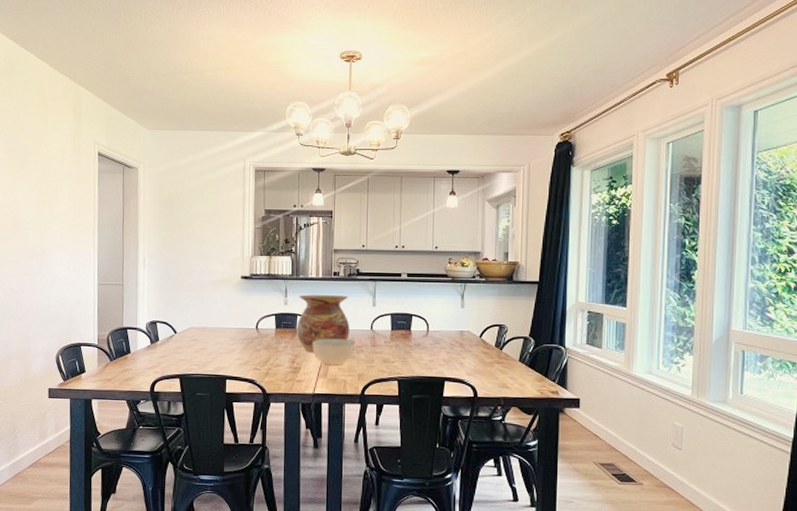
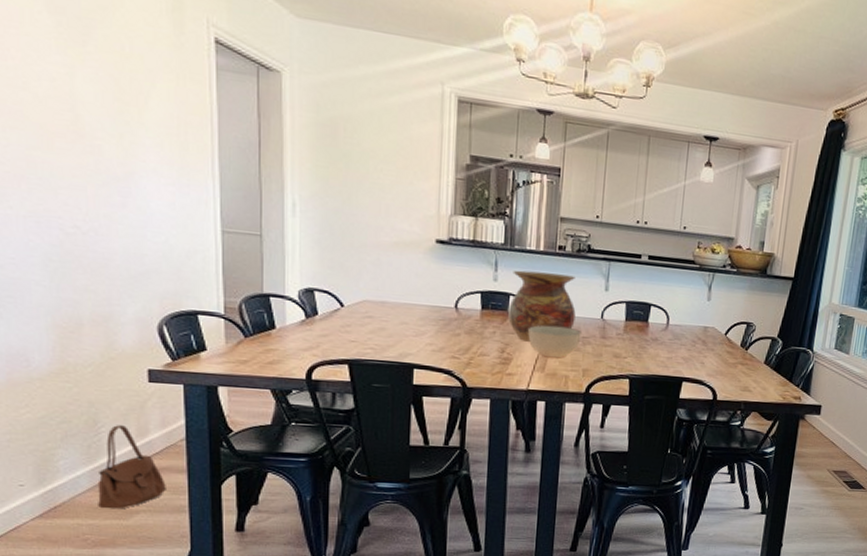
handbag: none [13,431,56,496] -> present [97,425,166,509]

